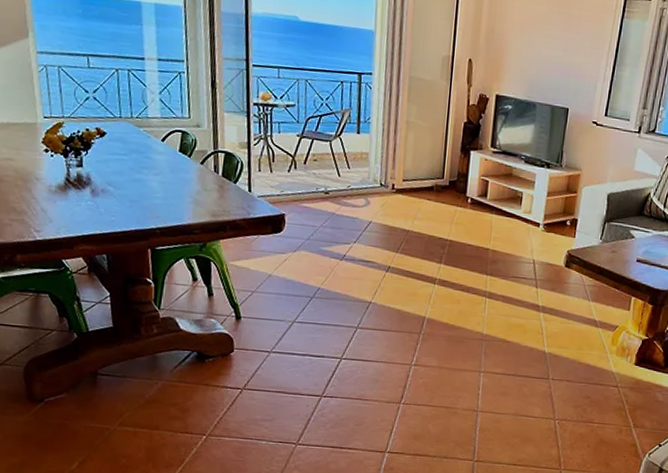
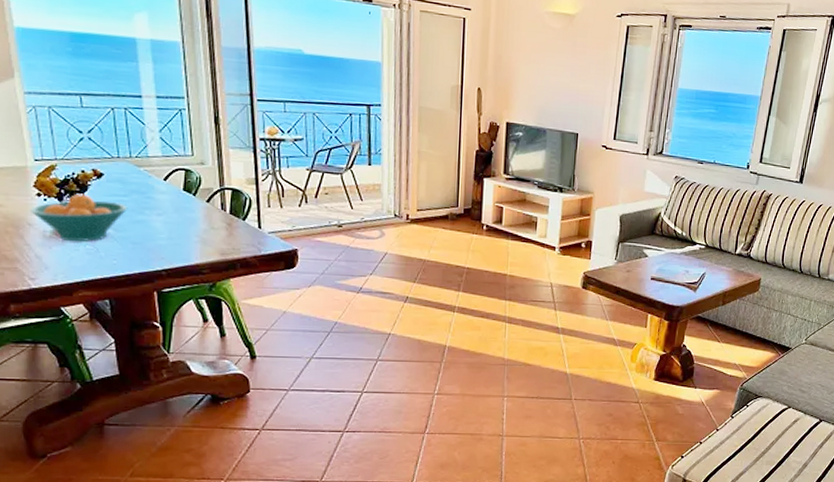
fruit bowl: none [37,151,128,198] -> present [29,193,128,242]

